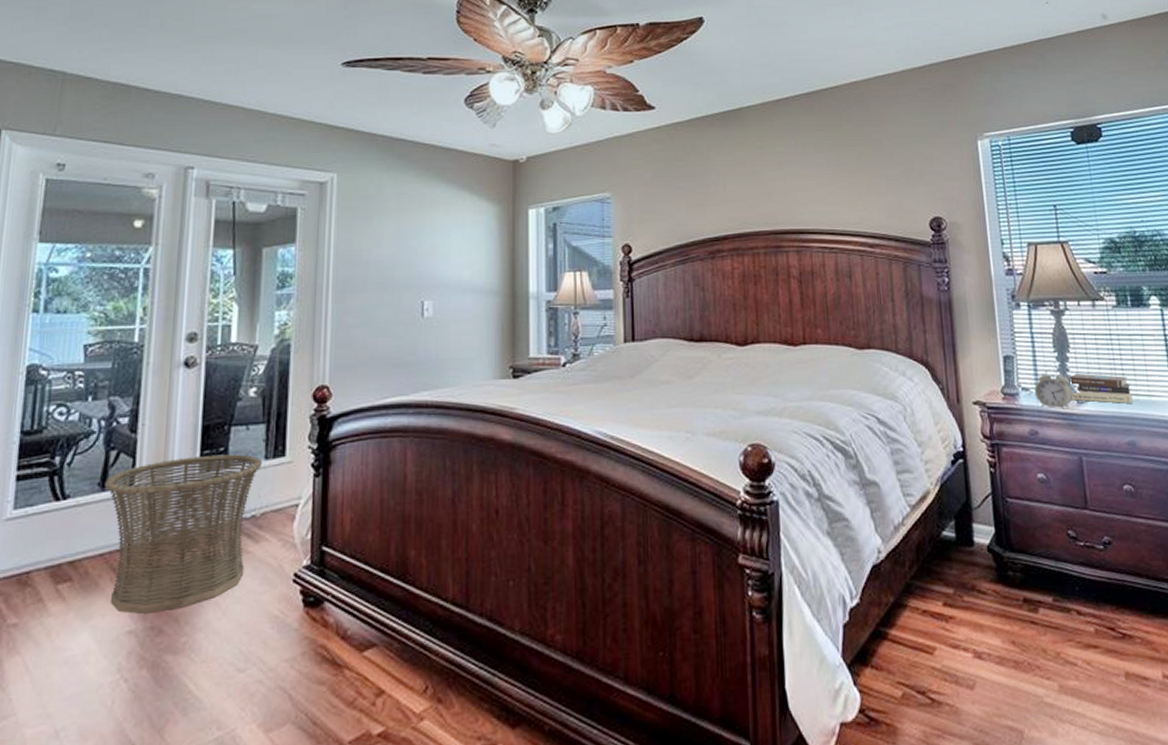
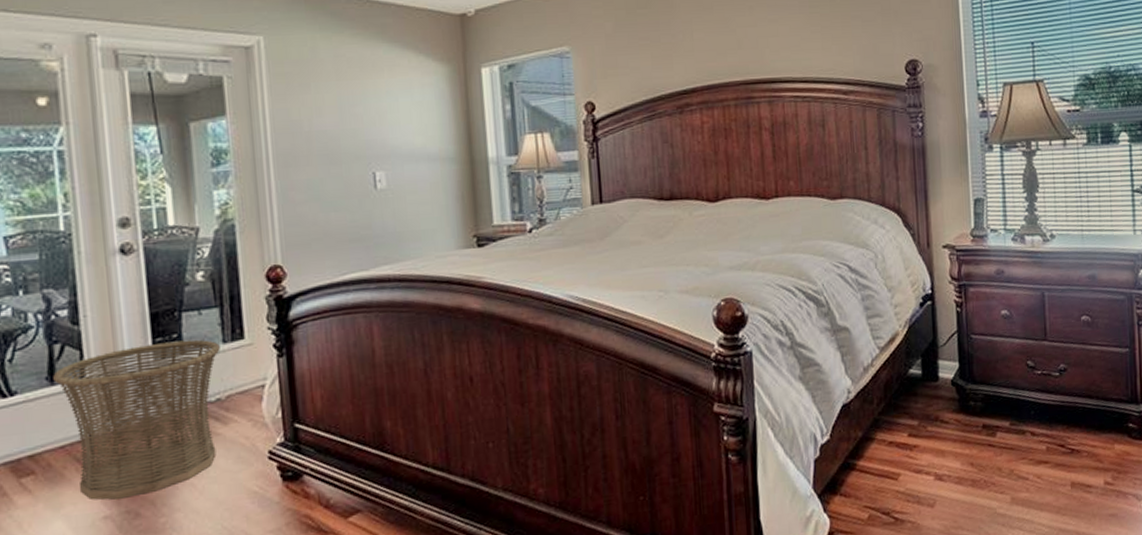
alarm clock: present [1034,368,1073,411] -> none [1002,209,1040,249]
books: present [1069,373,1133,404] -> none [1036,212,1096,240]

